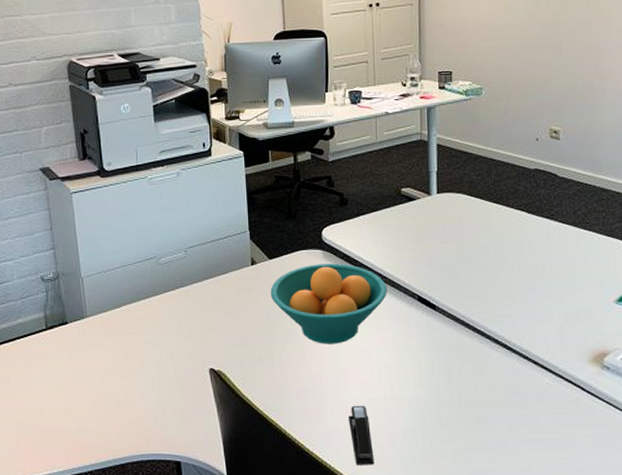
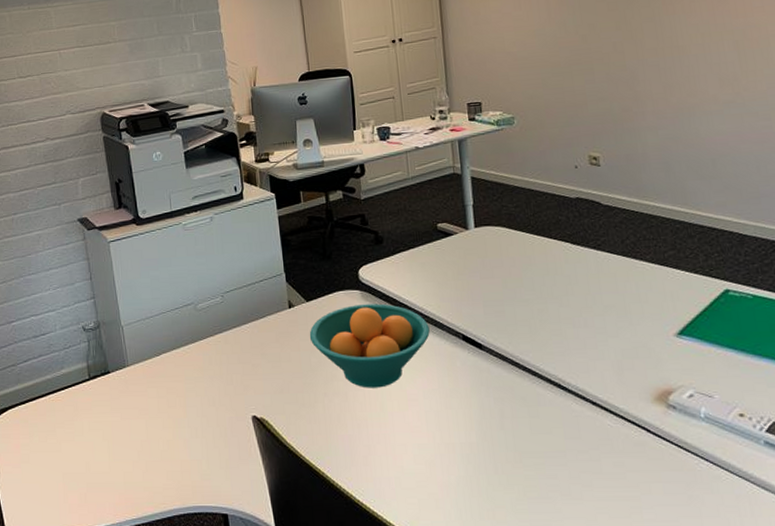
stapler: present [349,405,374,465] -> none [398,452,428,517]

